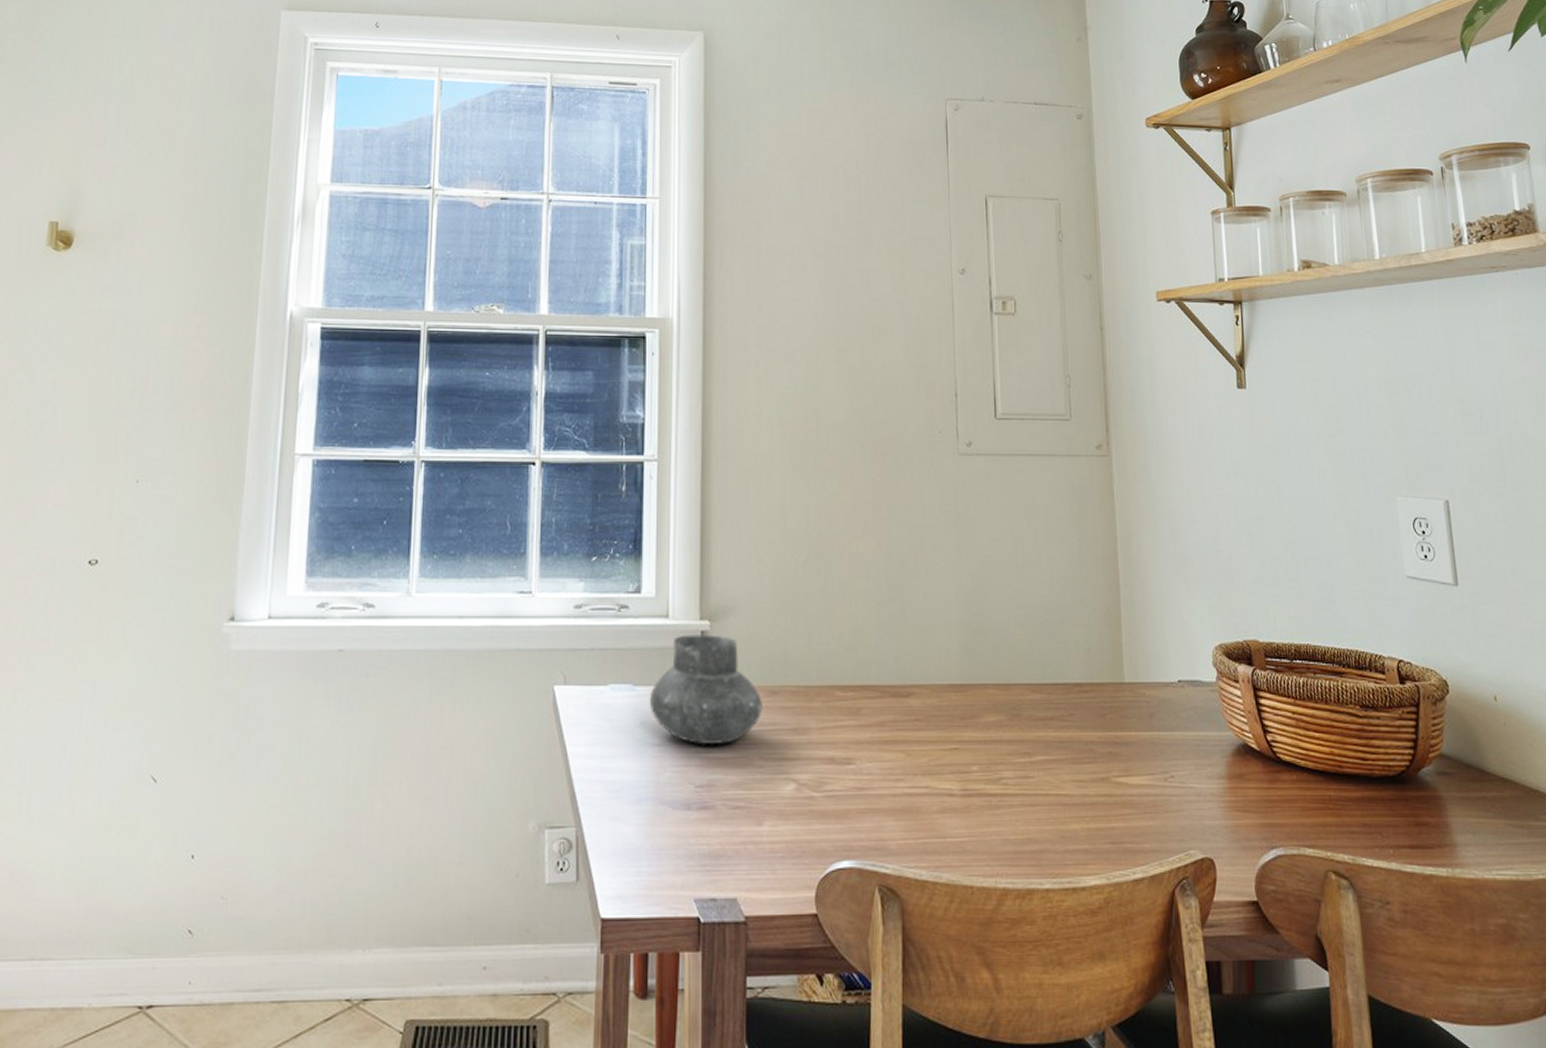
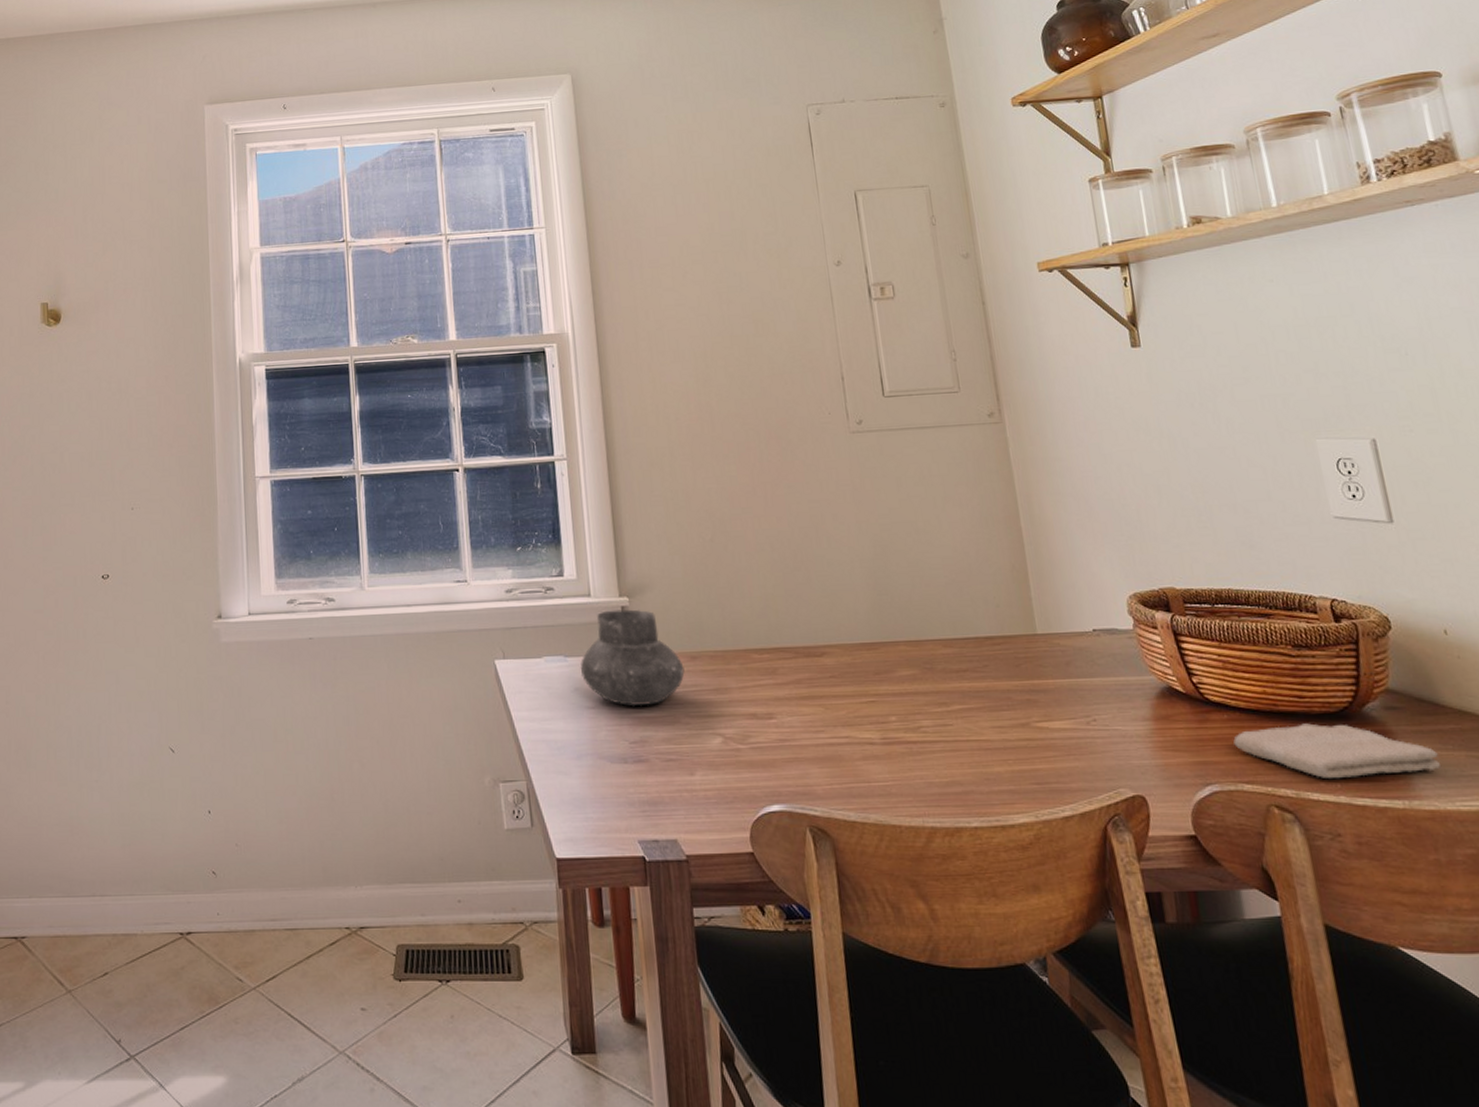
washcloth: none [1300,786,1482,844] -> present [1233,723,1441,778]

